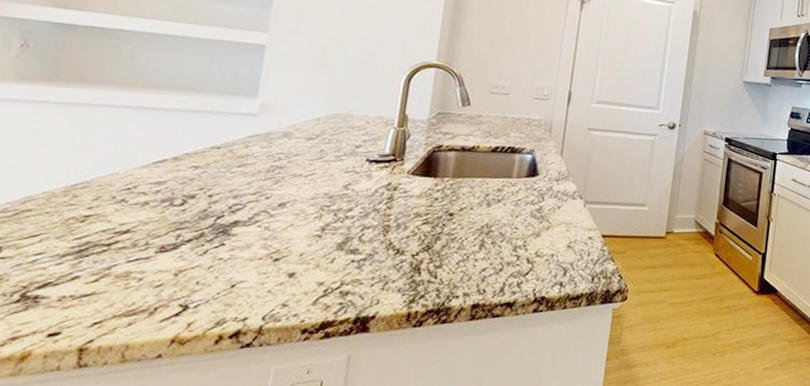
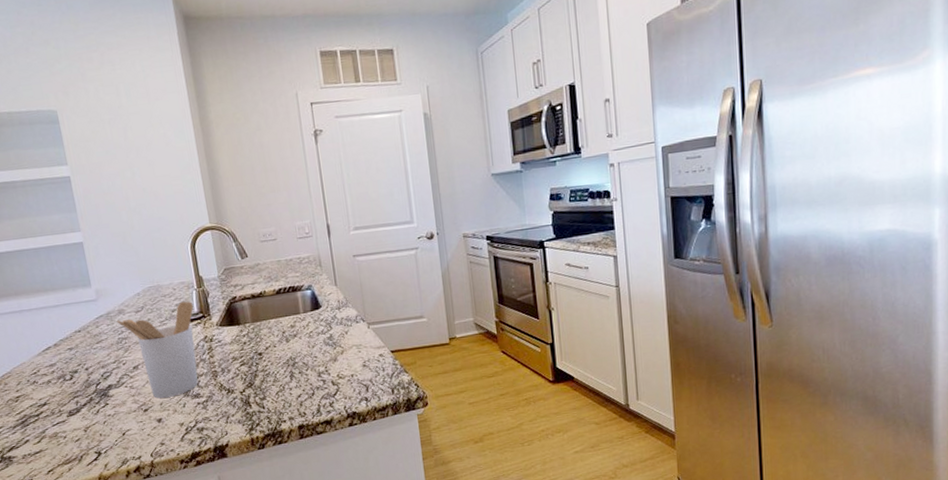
utensil holder: none [276,138,386,248] -> present [116,301,198,398]

